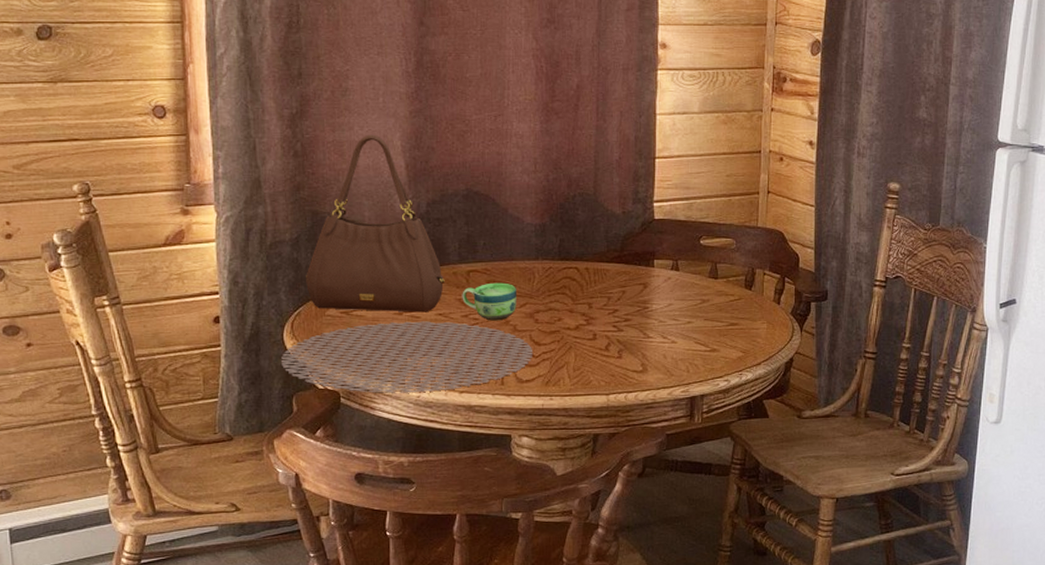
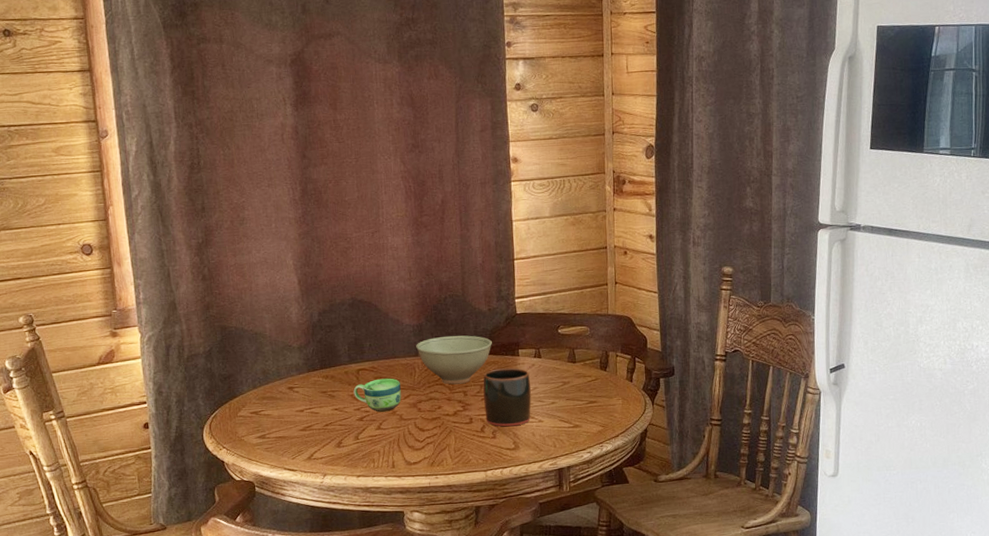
place mat: present [281,321,533,393] -> none [203,415,418,482]
handbag: present [306,134,445,312] -> none [219,256,338,411]
bowl: none [537,239,624,295] -> present [416,335,492,385]
mug: none [611,280,665,346] -> present [483,367,532,427]

